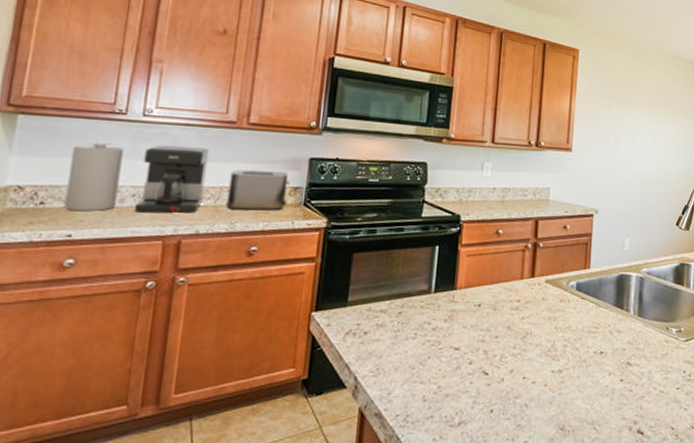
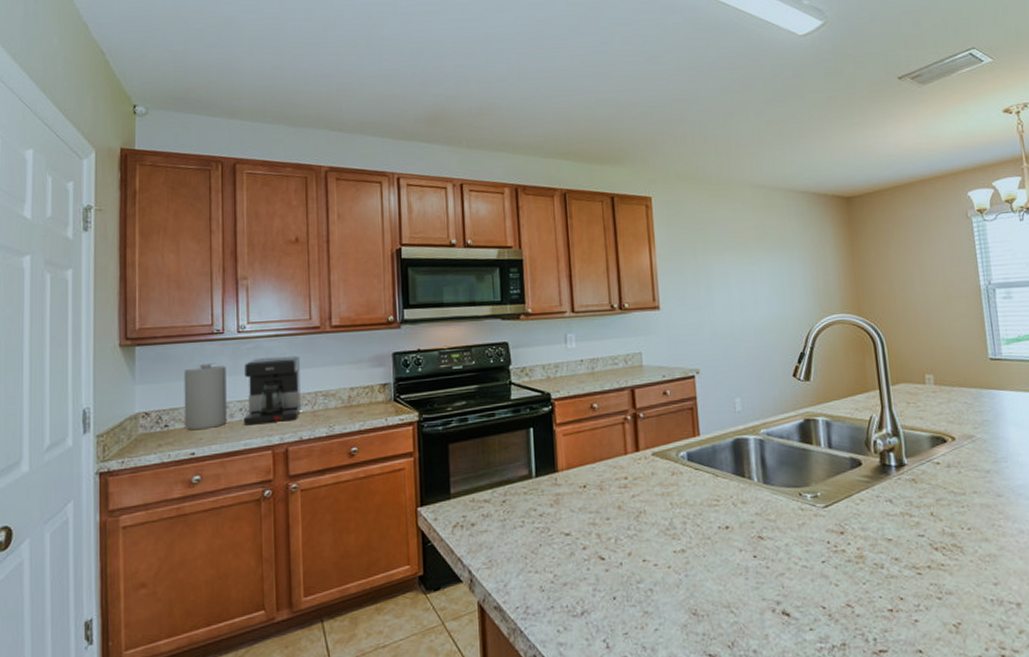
toaster: present [225,169,291,211] -> none [322,370,379,414]

